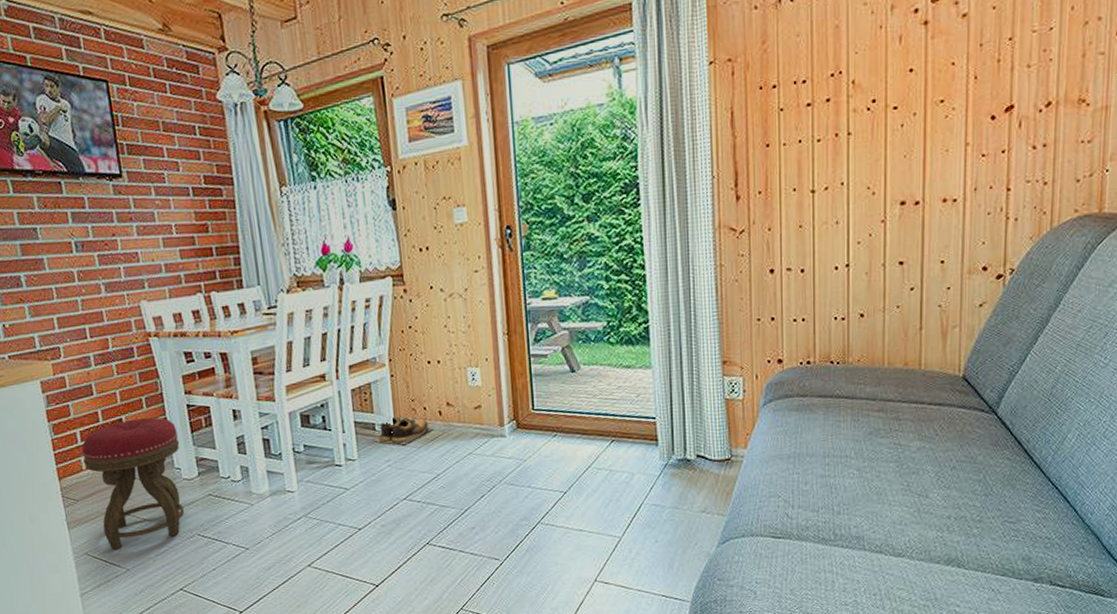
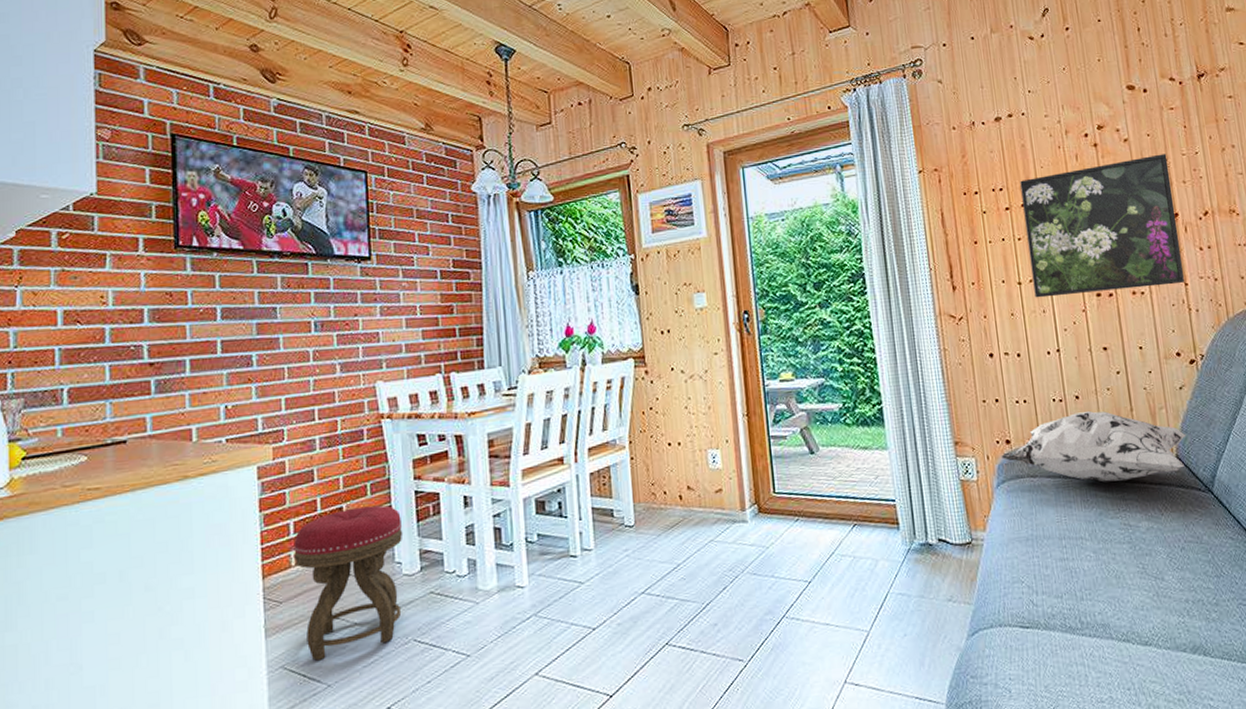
shoes: present [373,416,434,445] -> none [611,501,674,532]
decorative pillow: none [771,329,978,402] -> present [1001,410,1186,482]
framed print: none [828,31,1013,208] -> present [1020,153,1185,298]

